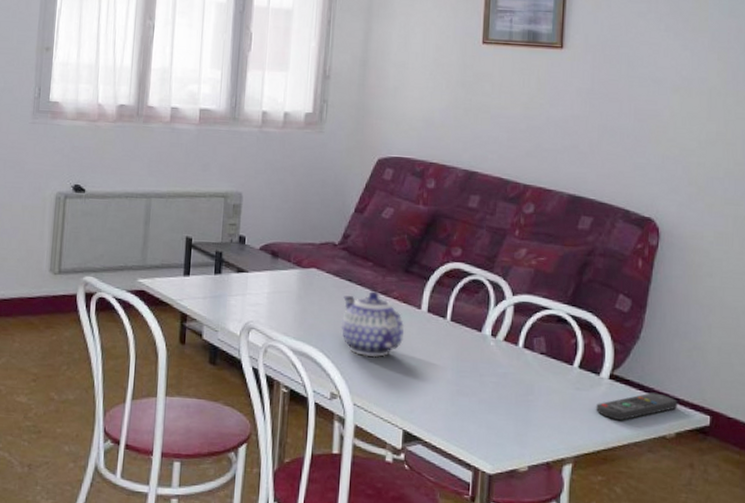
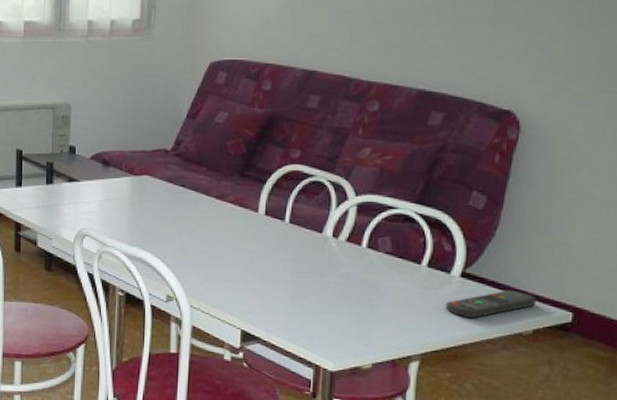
teapot: present [341,291,405,358] -> none [175,196,241,261]

